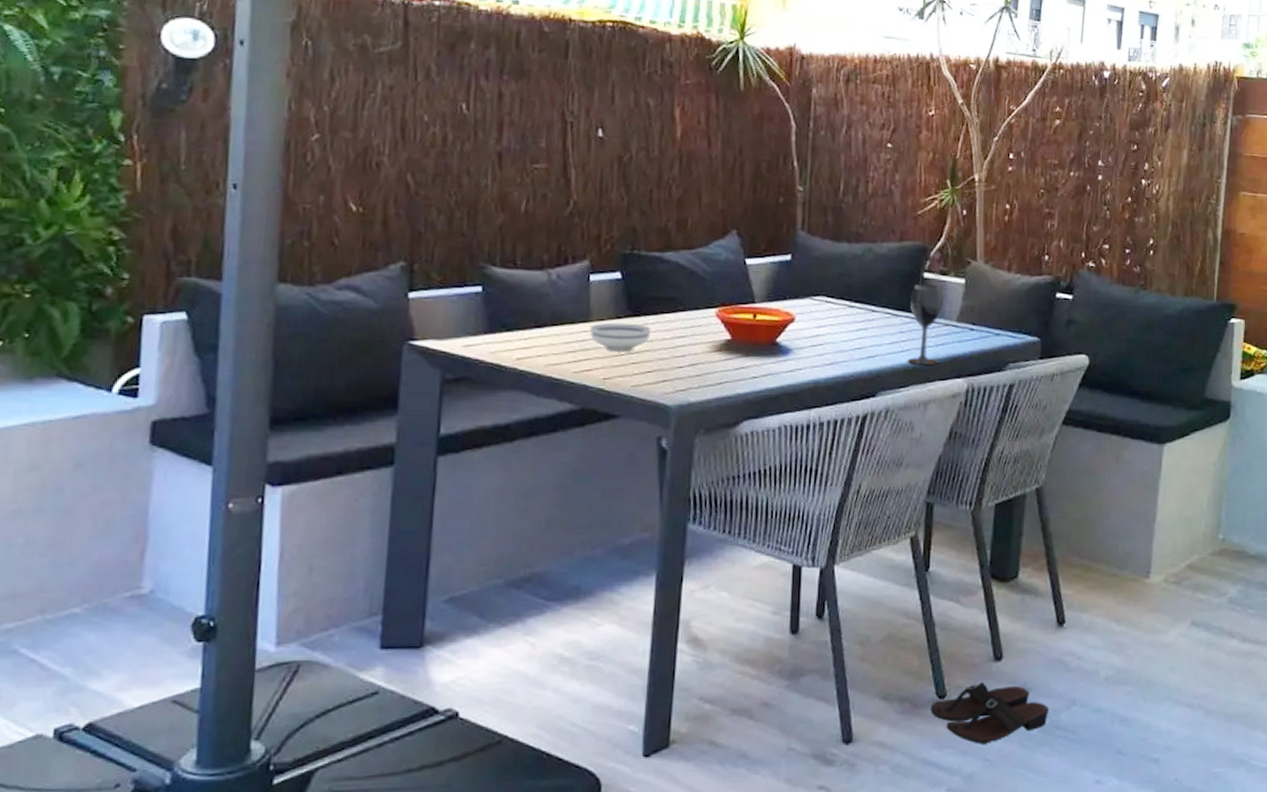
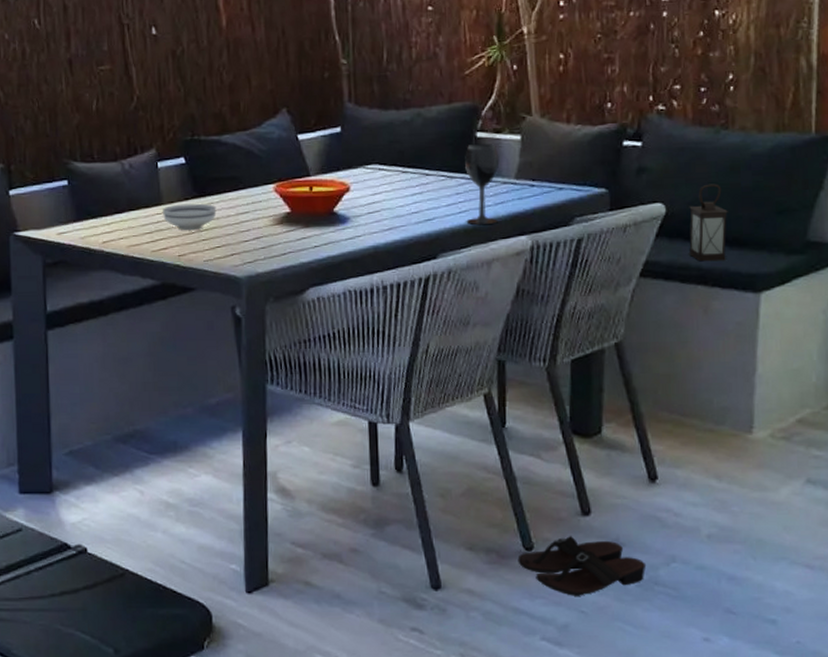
lantern: none [1105,339,1142,413] -> present [688,184,728,262]

